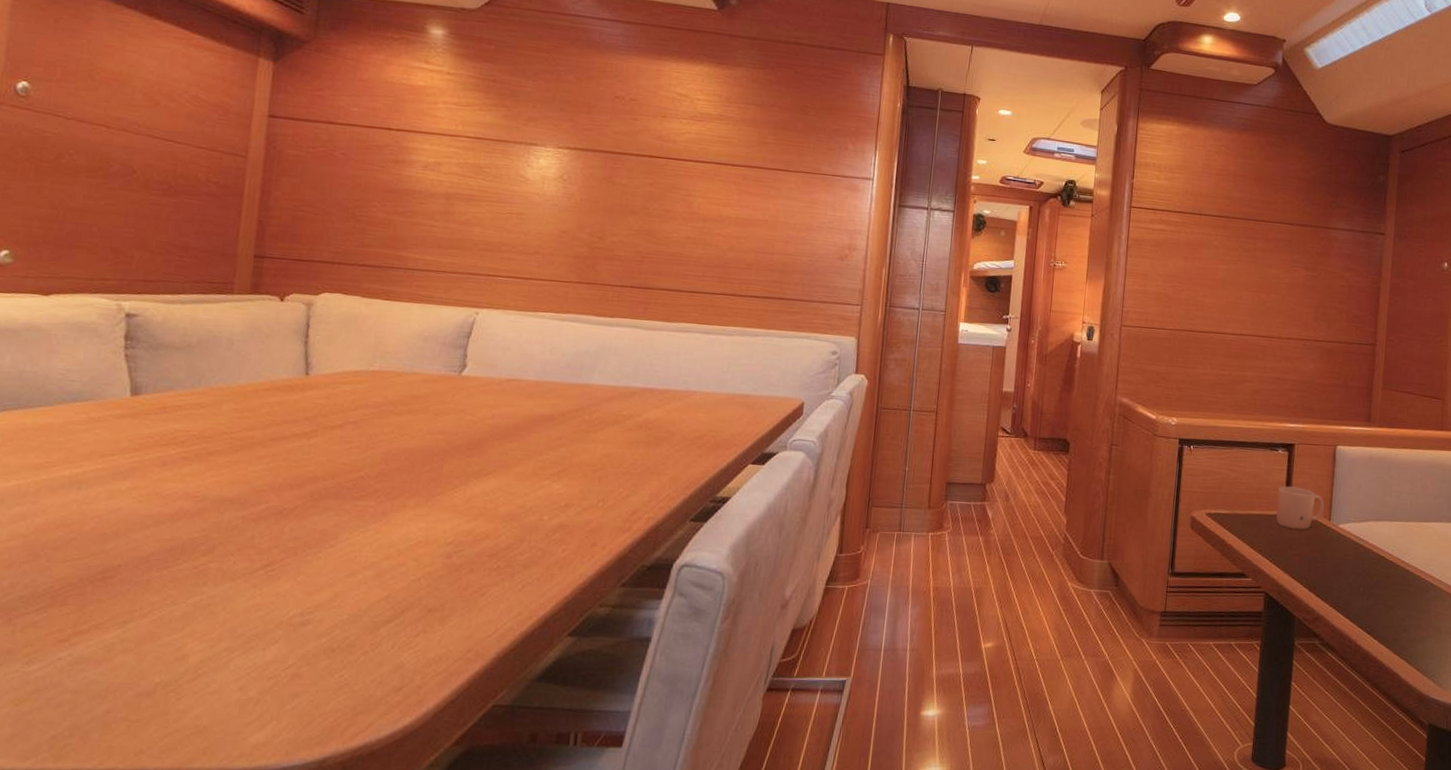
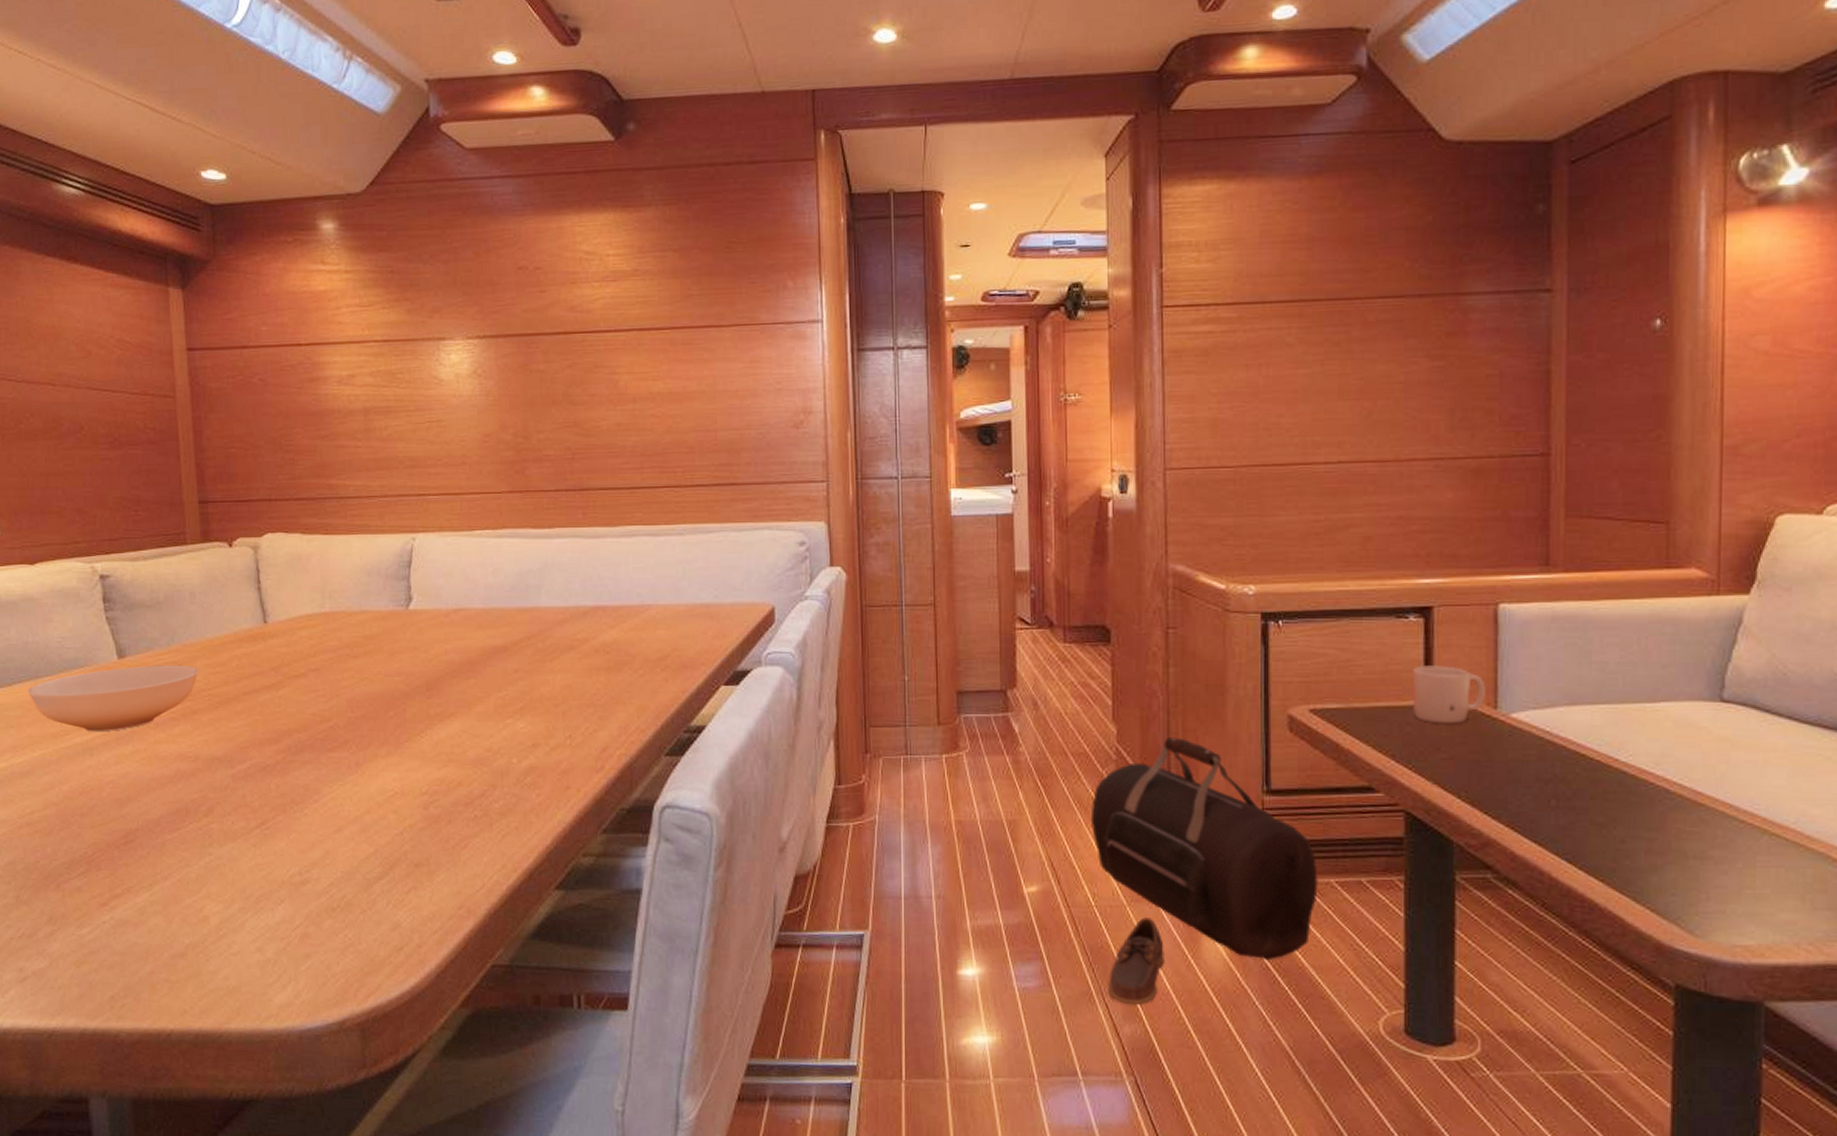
bowl: none [12,404,225,466] -> present [27,665,200,732]
duffel bag: none [1039,528,1202,705] -> present [1090,737,1318,961]
boat shoe: none [1039,669,1085,741] -> present [1108,917,1164,1006]

